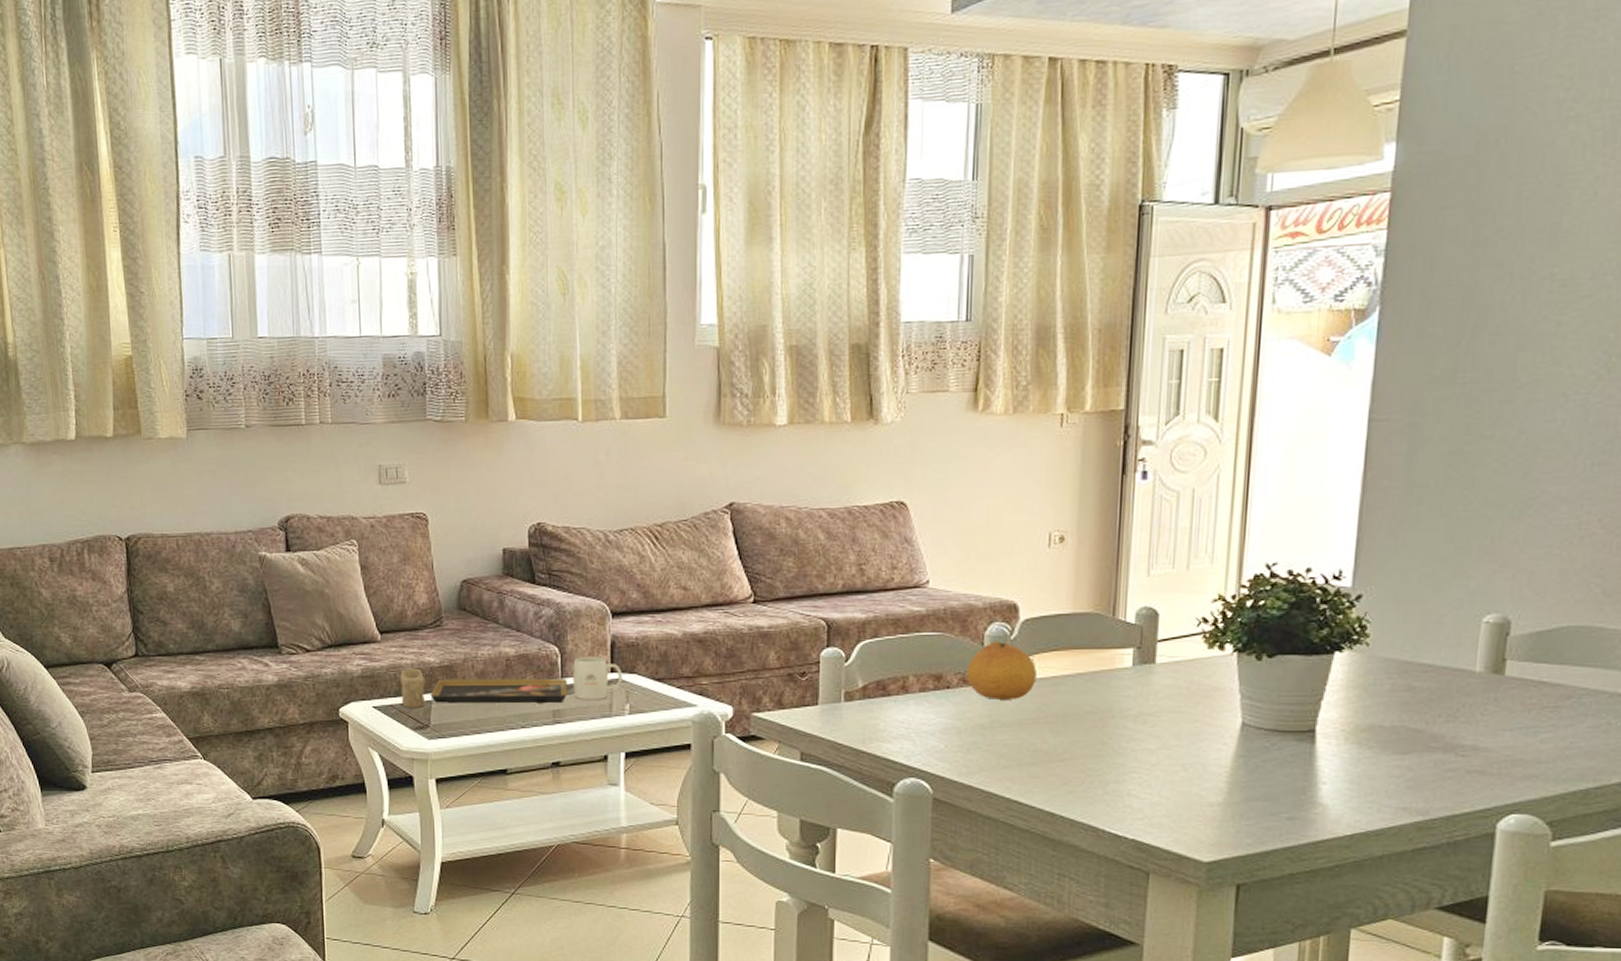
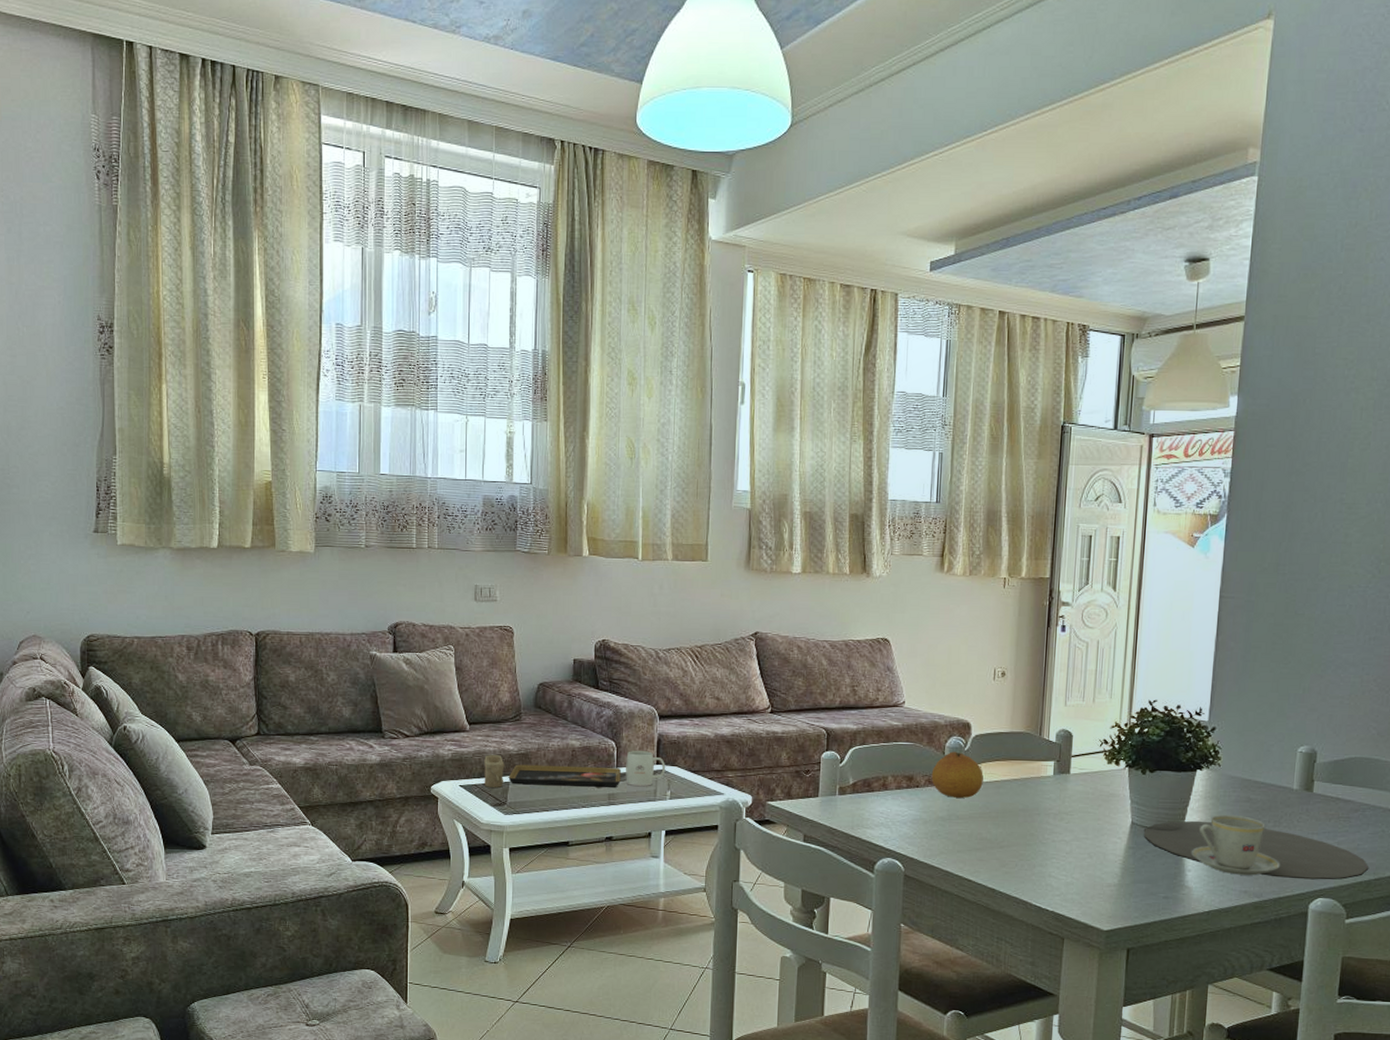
placemat: none [1260,718,1587,791] -> present [1144,820,1369,880]
teacup: none [1326,708,1455,787] -> present [1191,814,1280,876]

